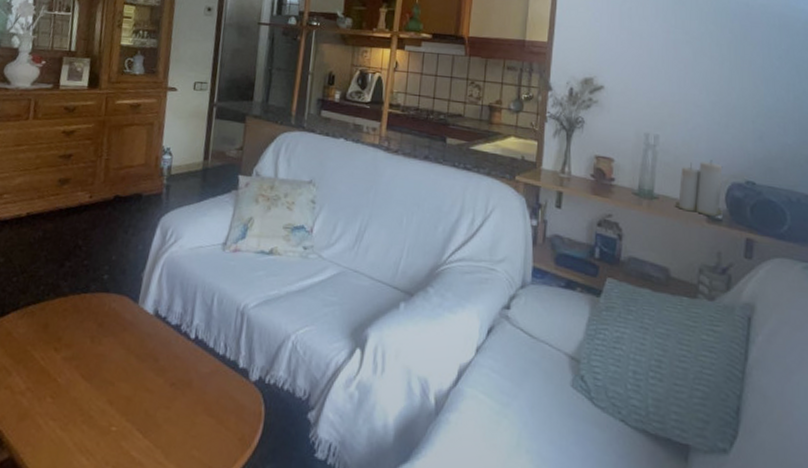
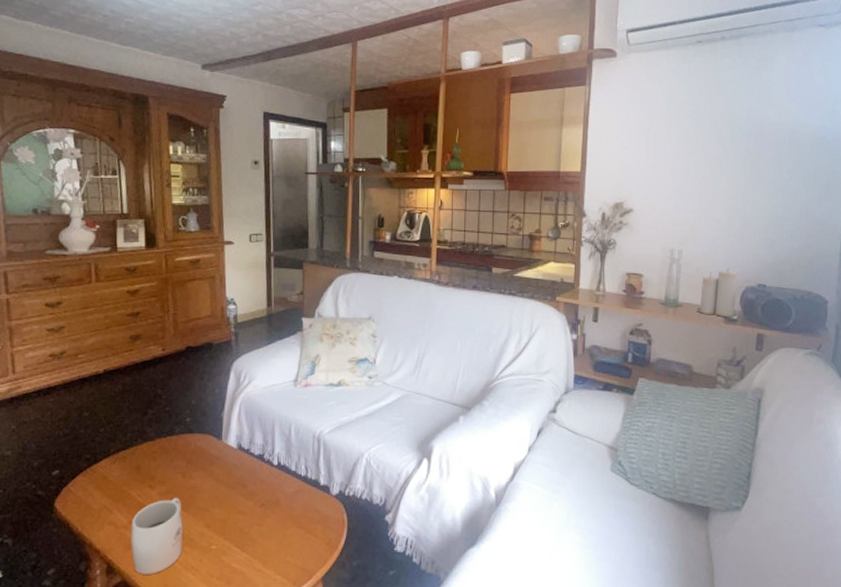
mug: none [24,364,86,454] -> present [131,497,183,574]

